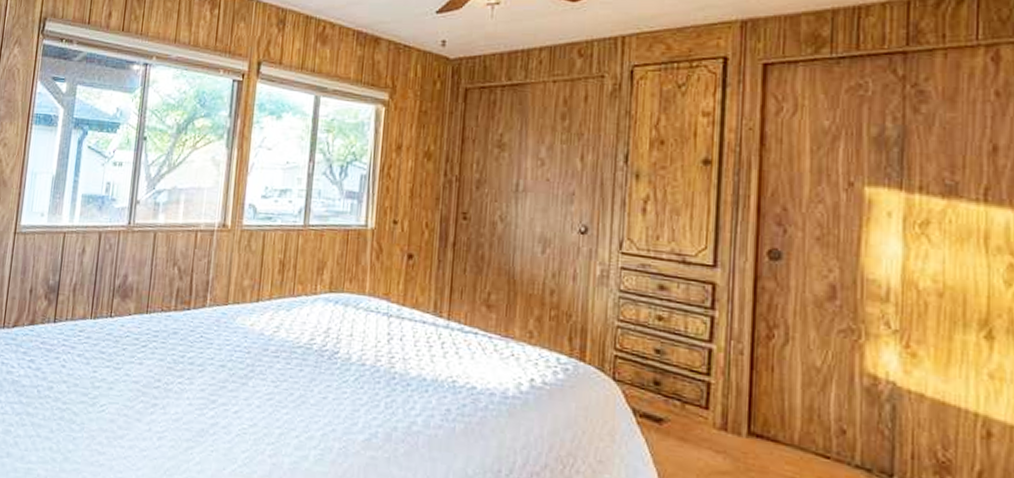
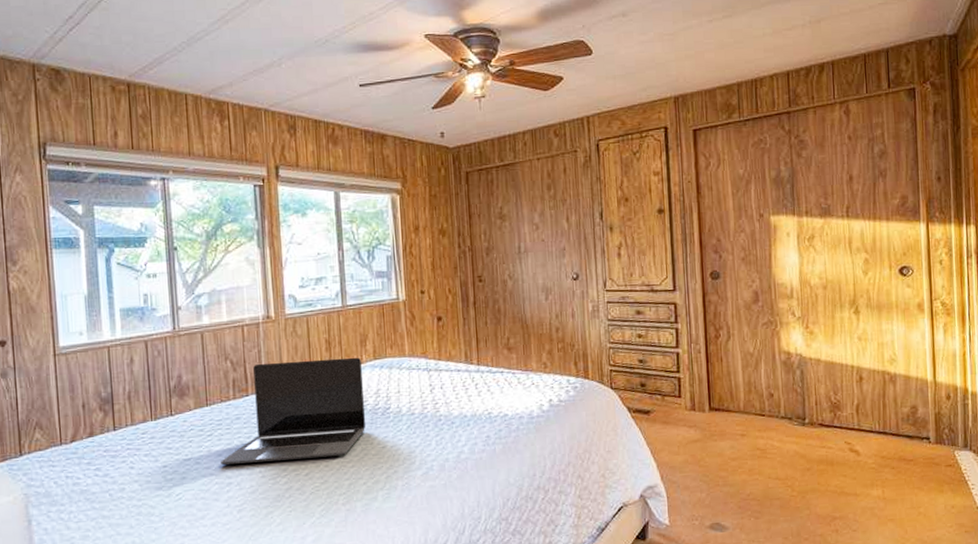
laptop: none [150,275,315,399] -> present [221,357,366,465]

